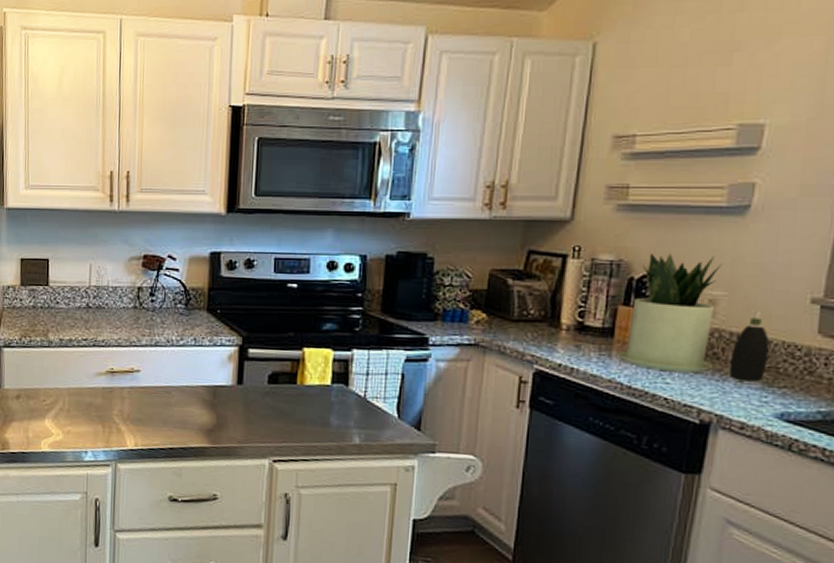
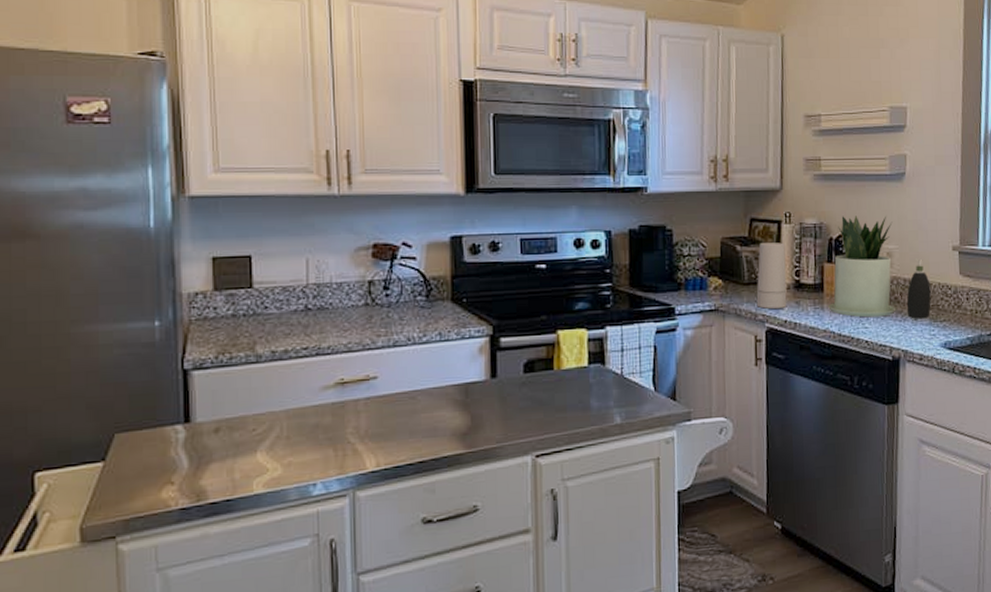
canister: none [525,278,569,351] -> present [756,242,787,310]

